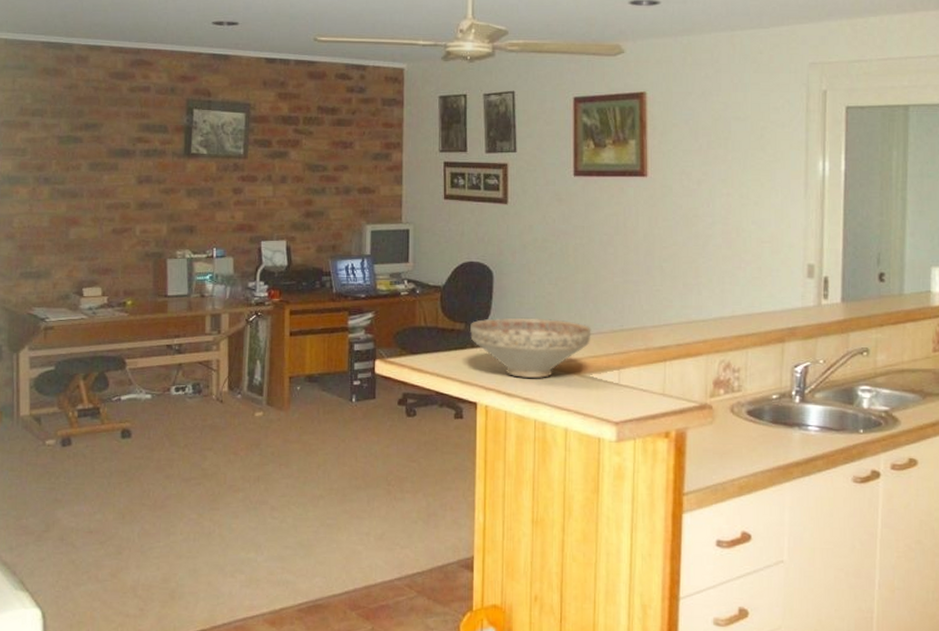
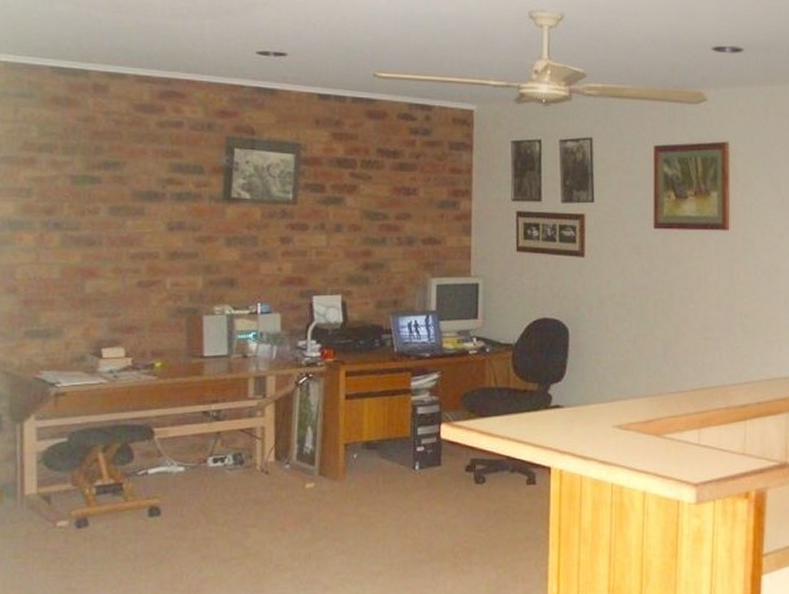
decorative bowl: present [469,317,591,378] -> none [543,376,671,440]

